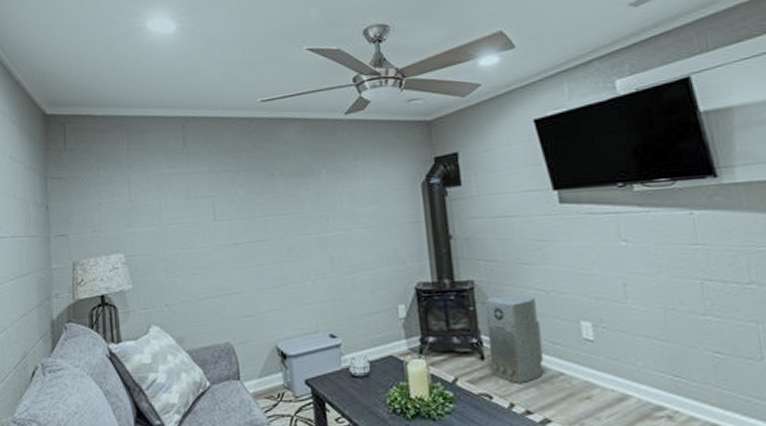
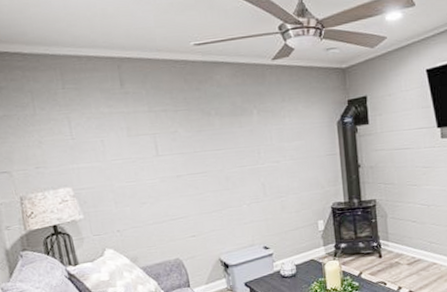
air purifier: present [485,294,544,383] -> none [384,208,423,273]

